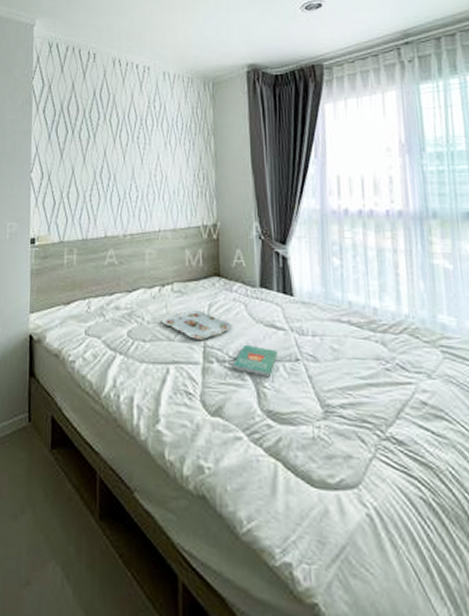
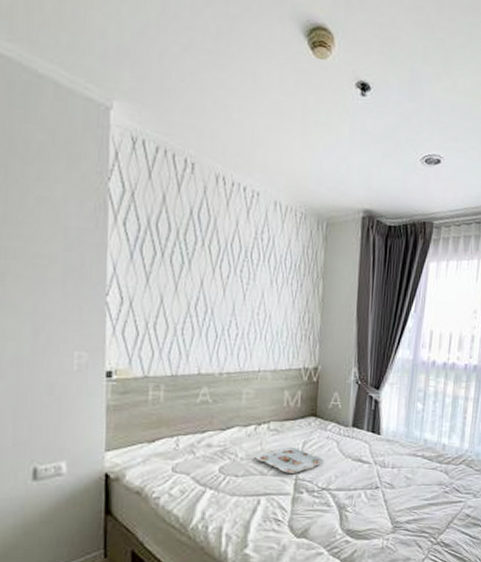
book: present [233,344,278,378] -> none [321,476,361,503]

